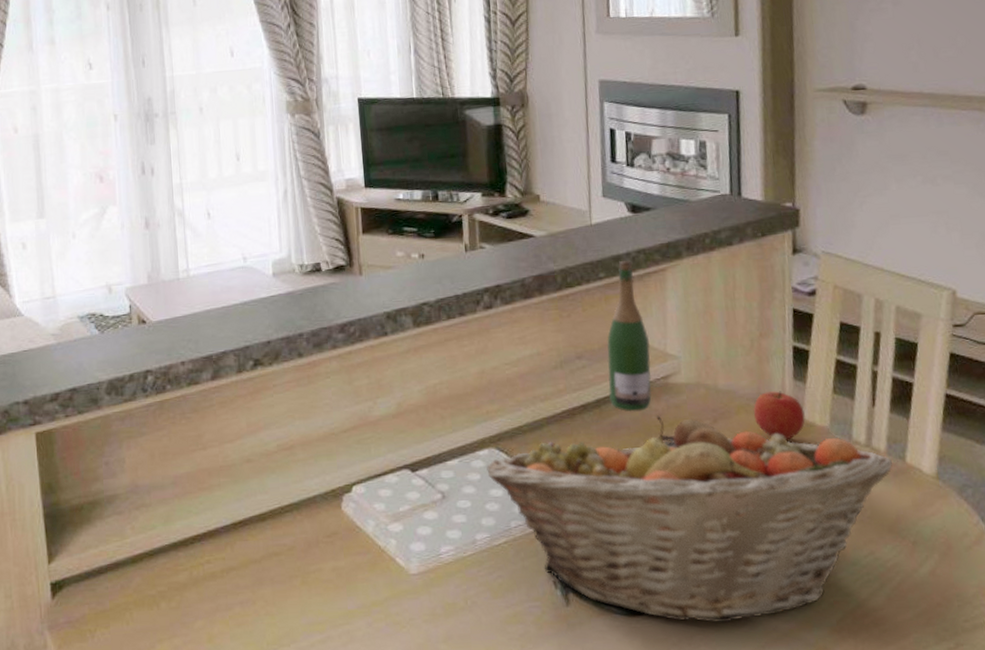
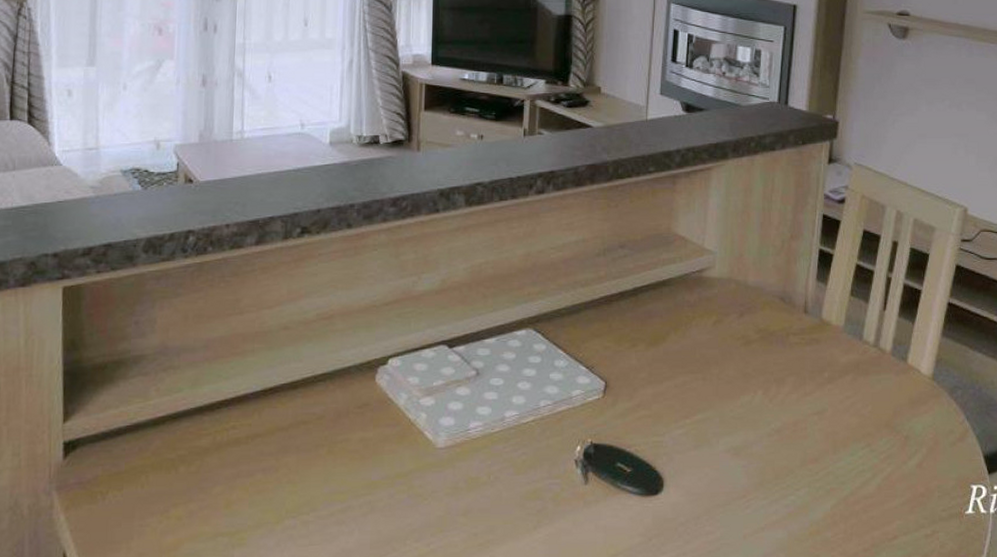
fruit basket: present [486,415,892,623] -> none [522,306,895,505]
wine bottle: present [606,260,676,447] -> none [645,156,703,337]
apple: present [753,391,805,441] -> none [777,290,823,337]

